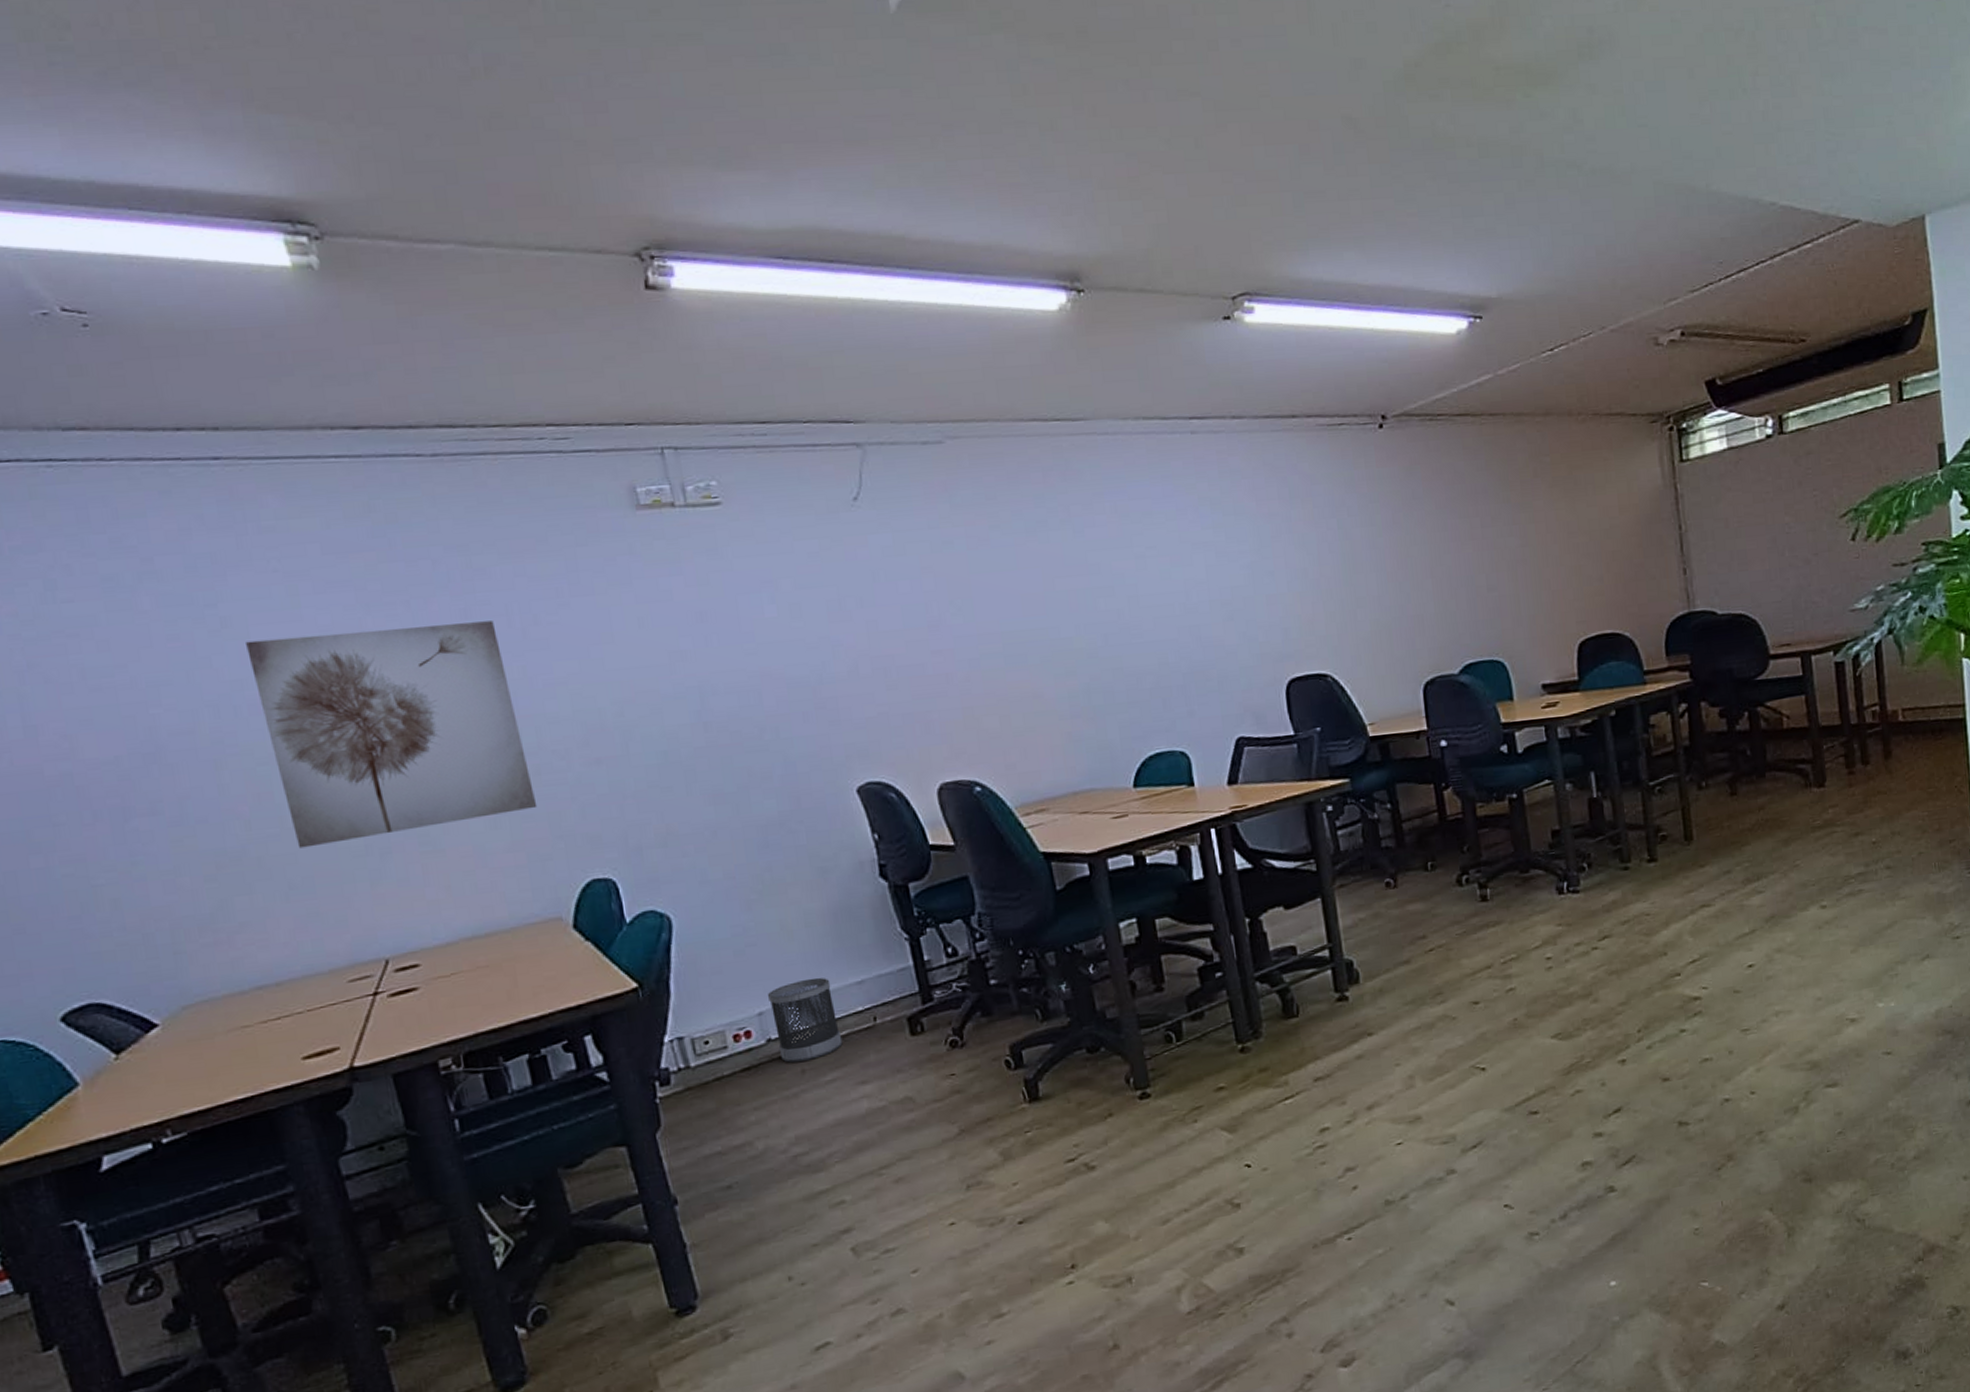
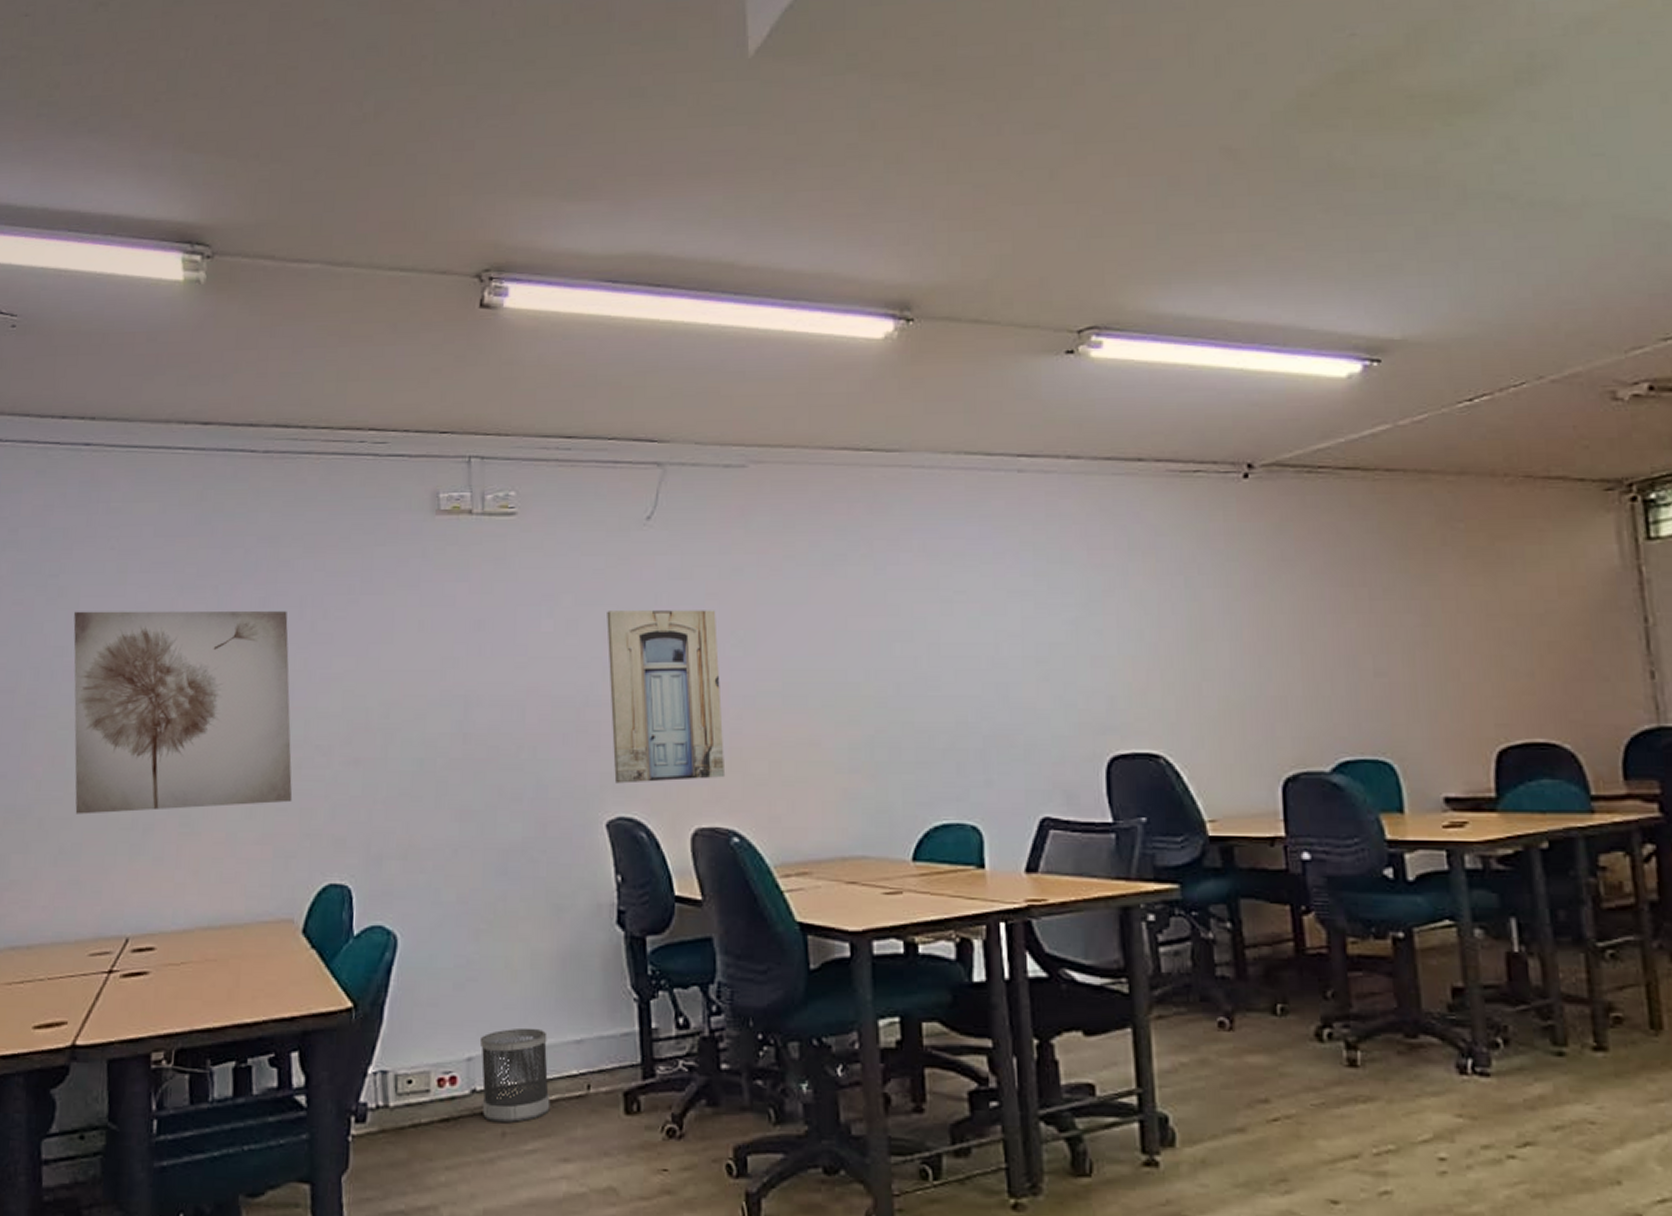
wall art: none [828,583,962,752] -> present [607,610,726,784]

